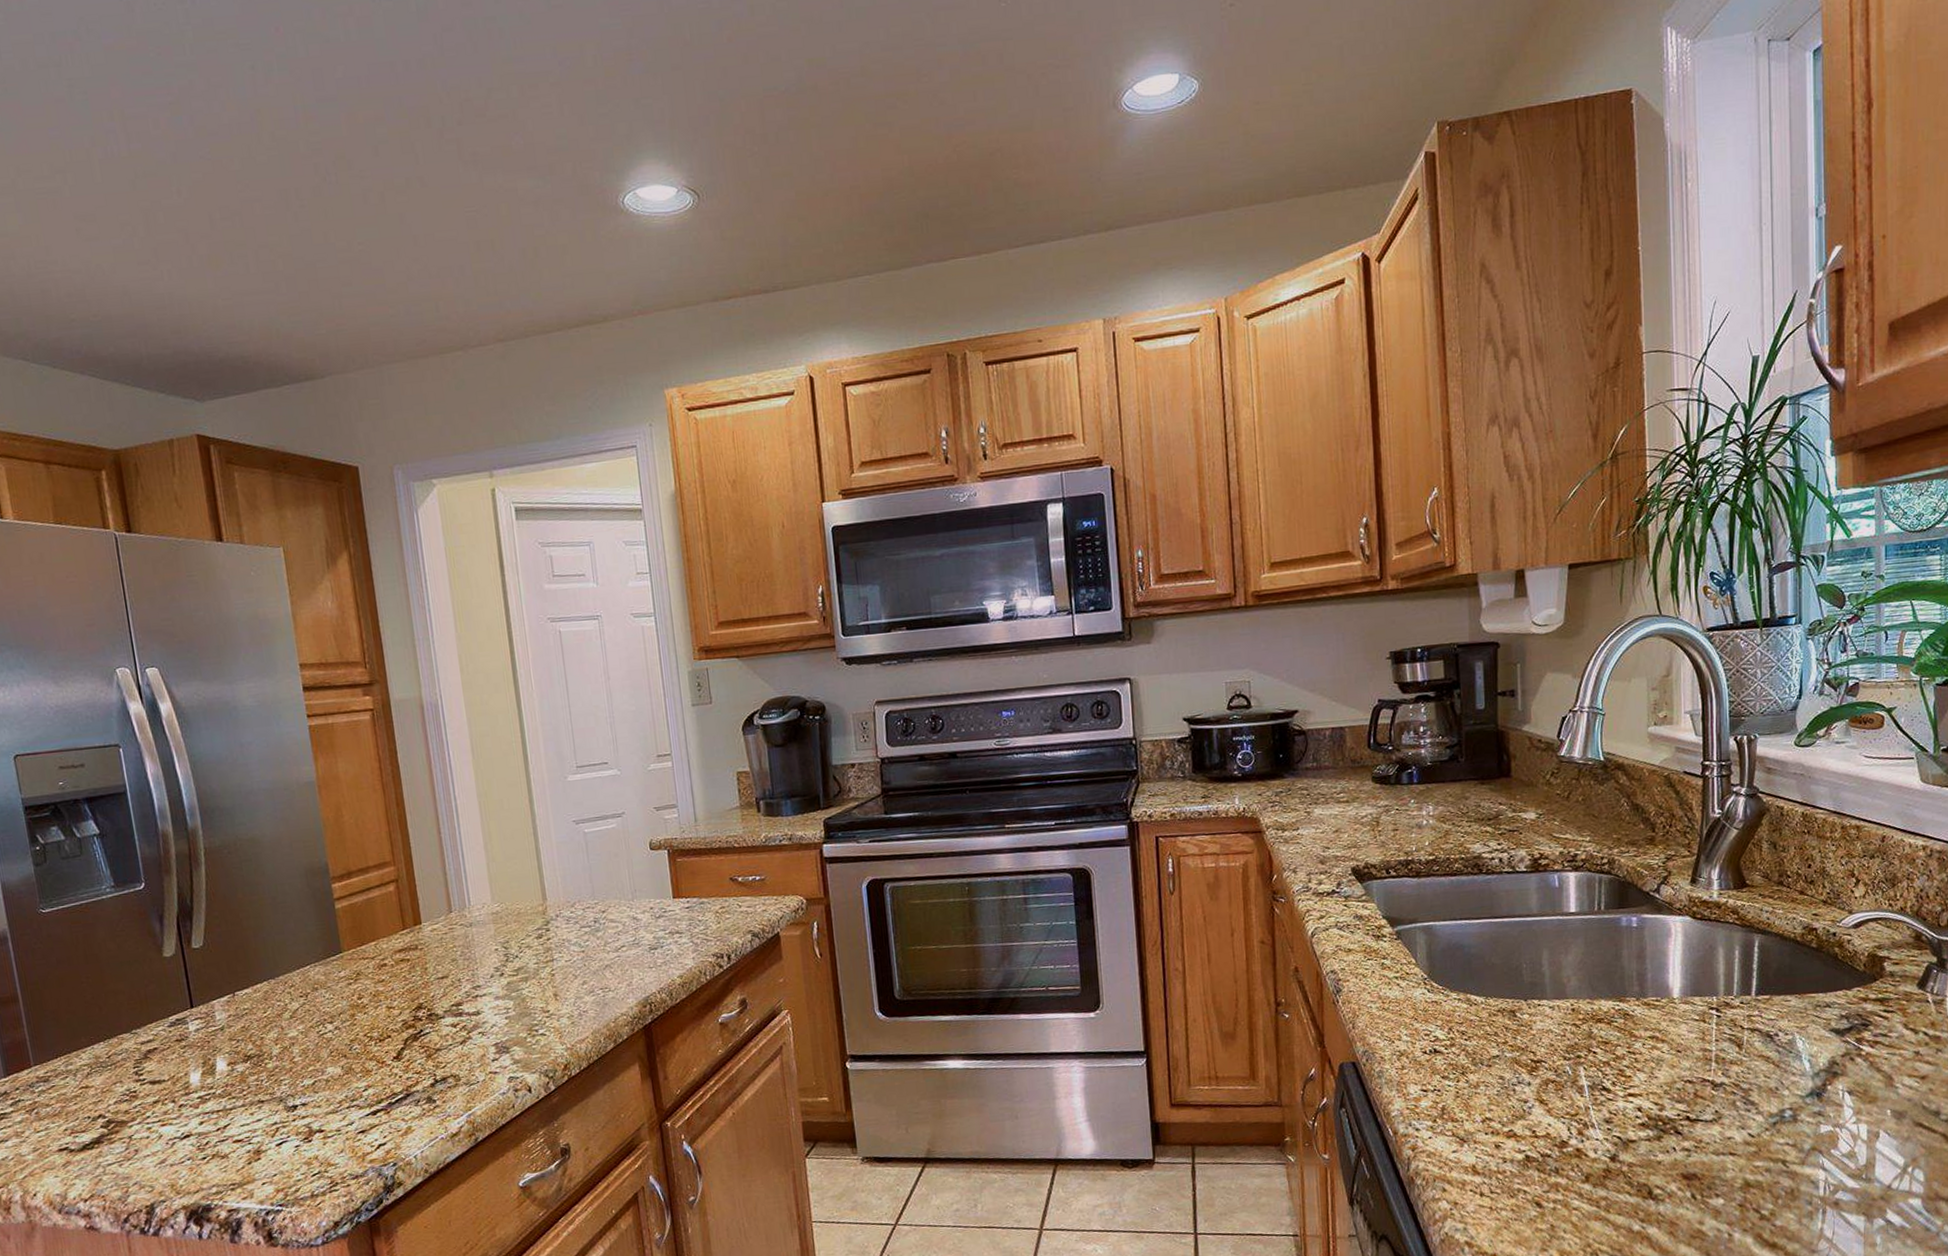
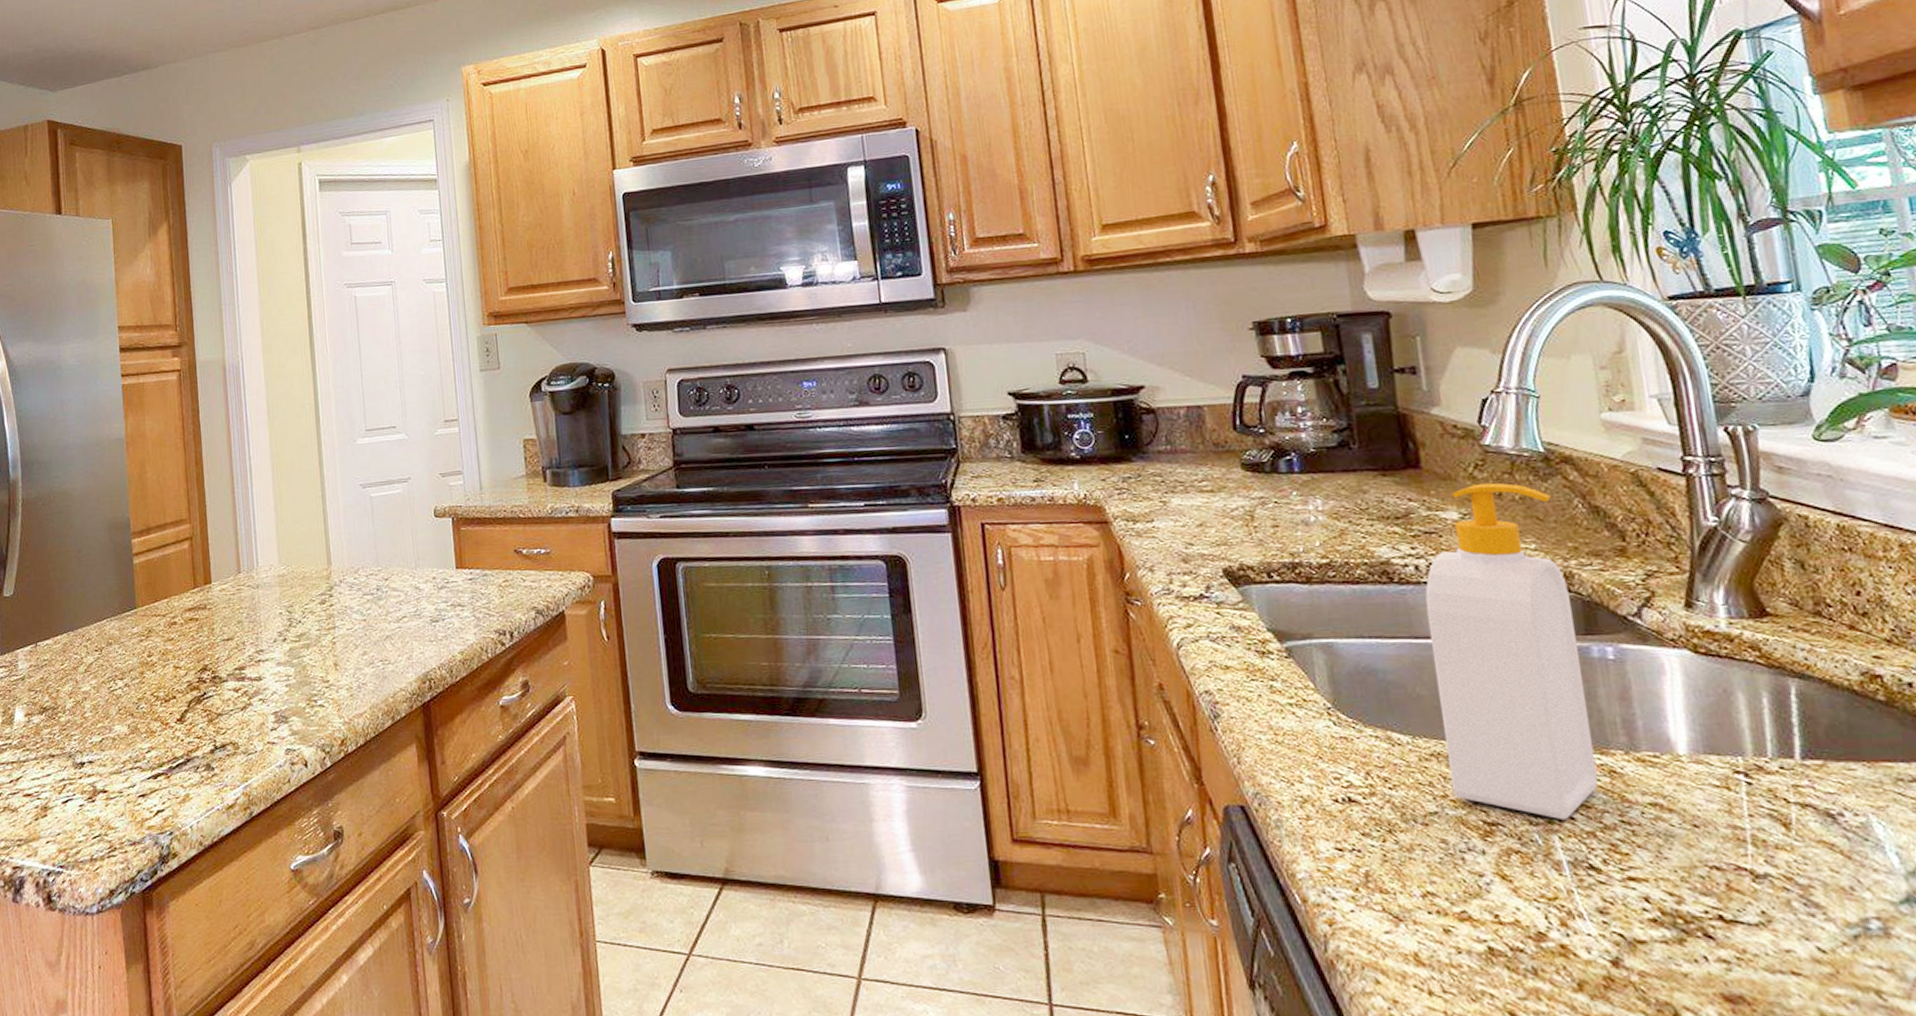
soap bottle: none [1504,787,1616,1055] -> present [1425,482,1599,821]

